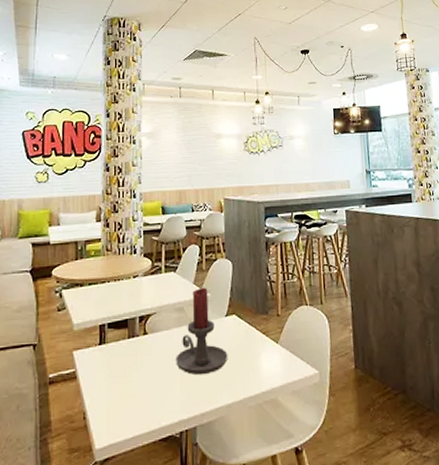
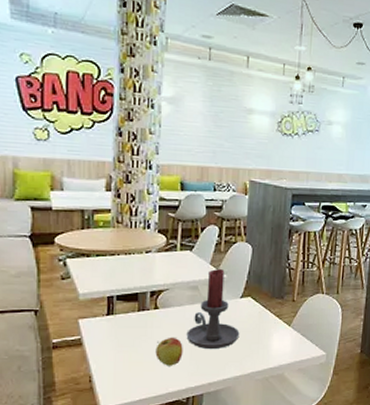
apple: none [146,363,173,397] -> present [155,337,183,366]

